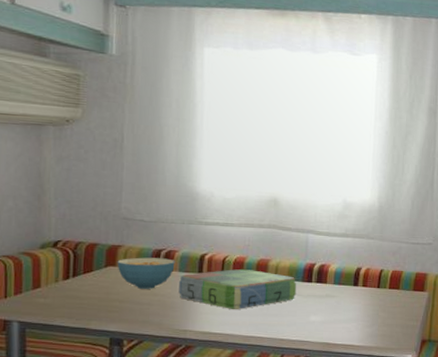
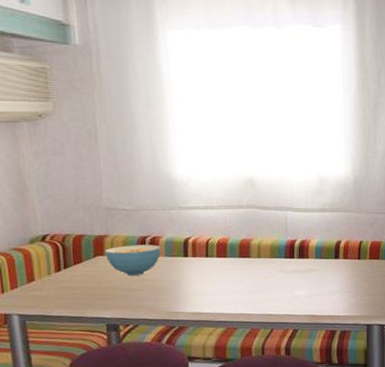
board game: present [179,268,297,310] -> none [166,249,280,290]

